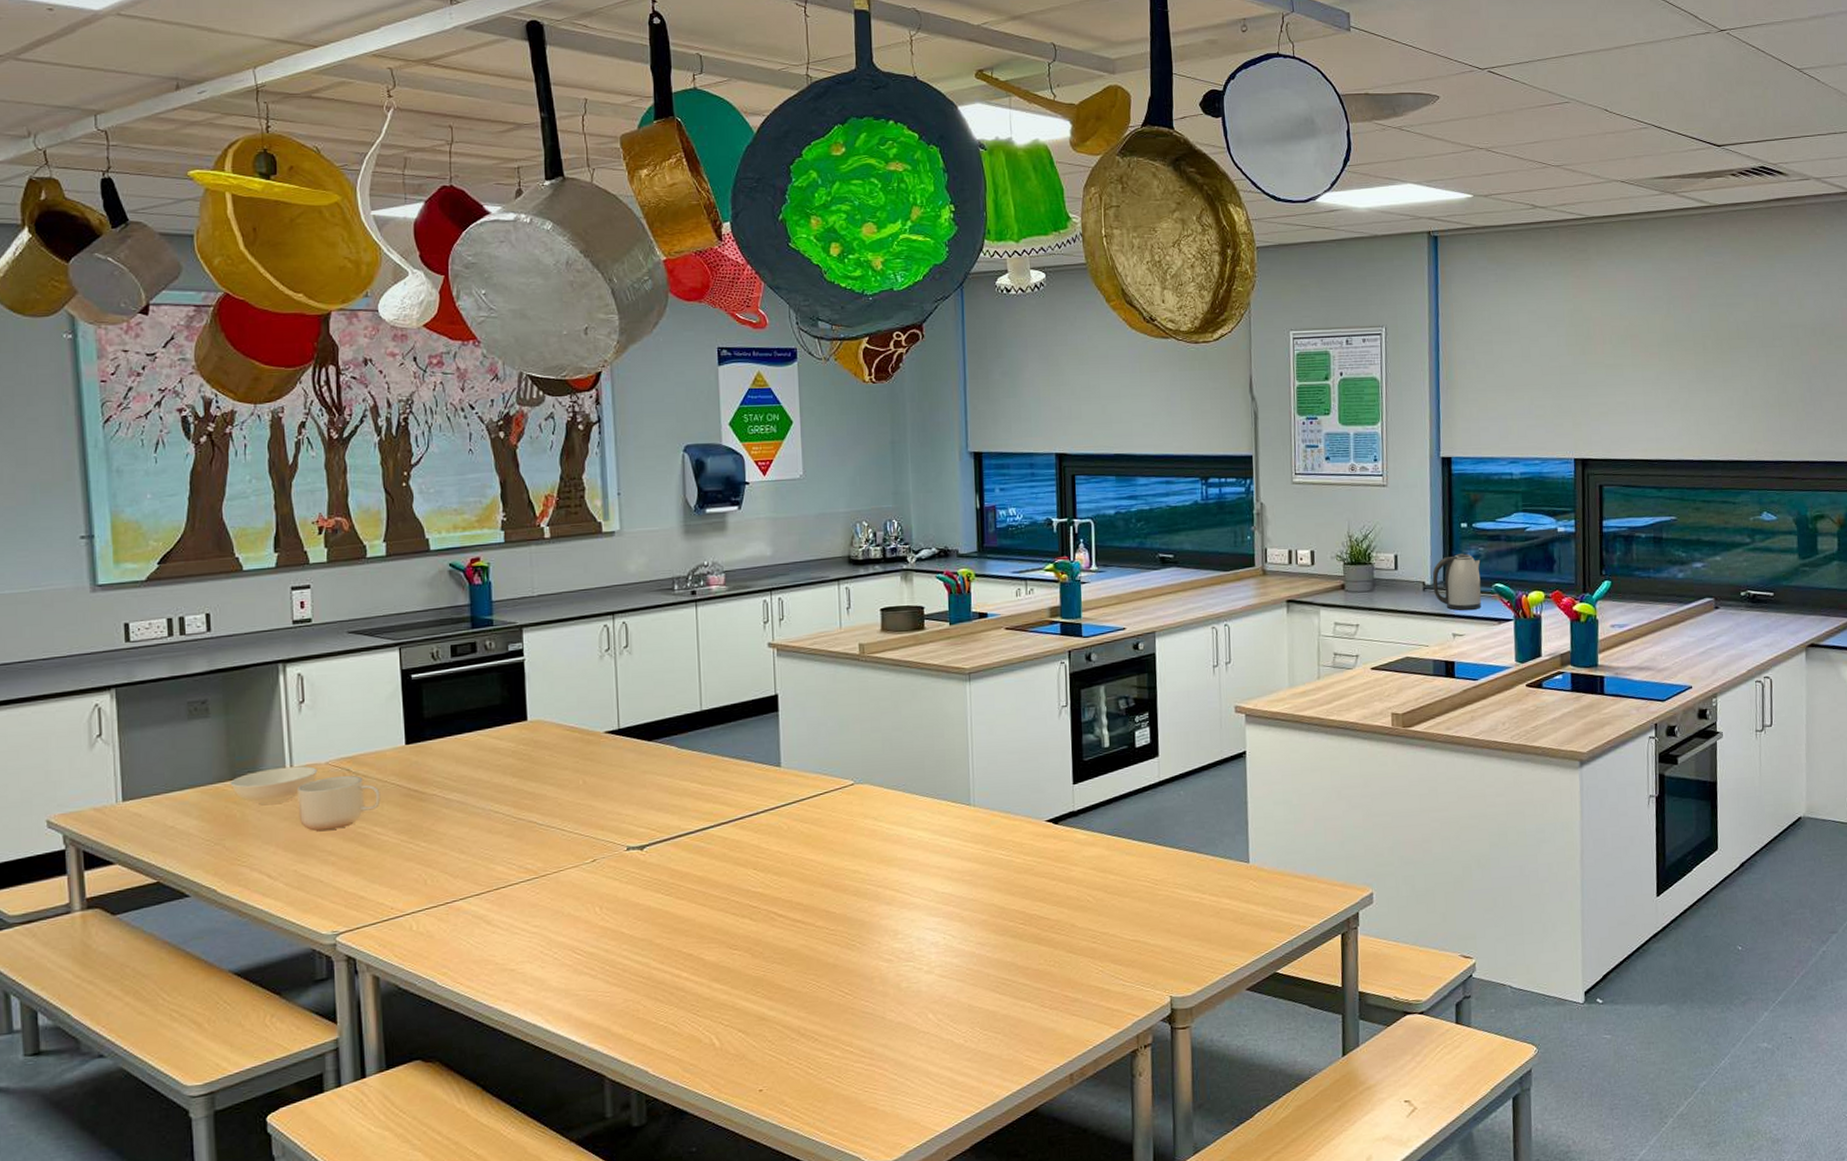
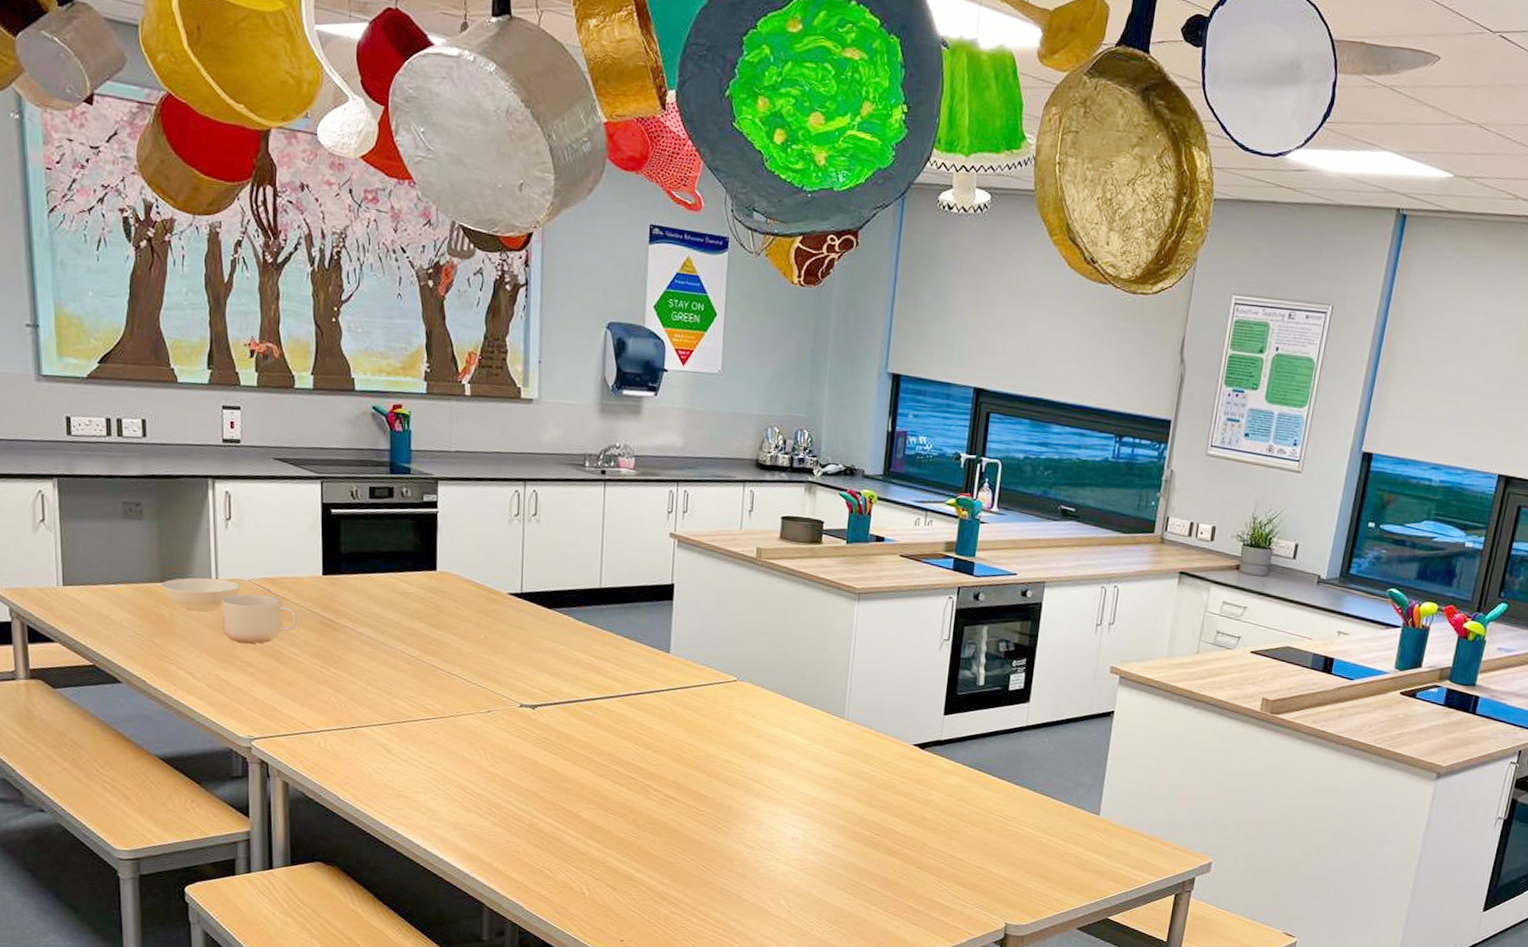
kettle: present [1432,553,1481,610] -> none [1327,553,1381,611]

